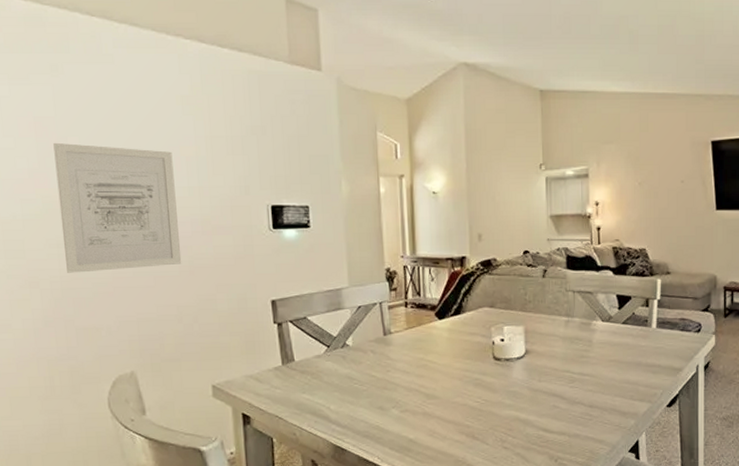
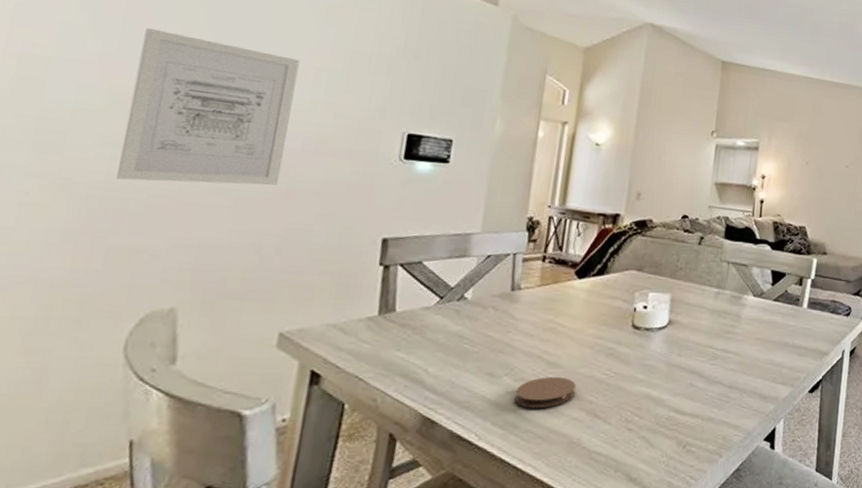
coaster: none [403,407,453,434] -> present [514,377,576,408]

